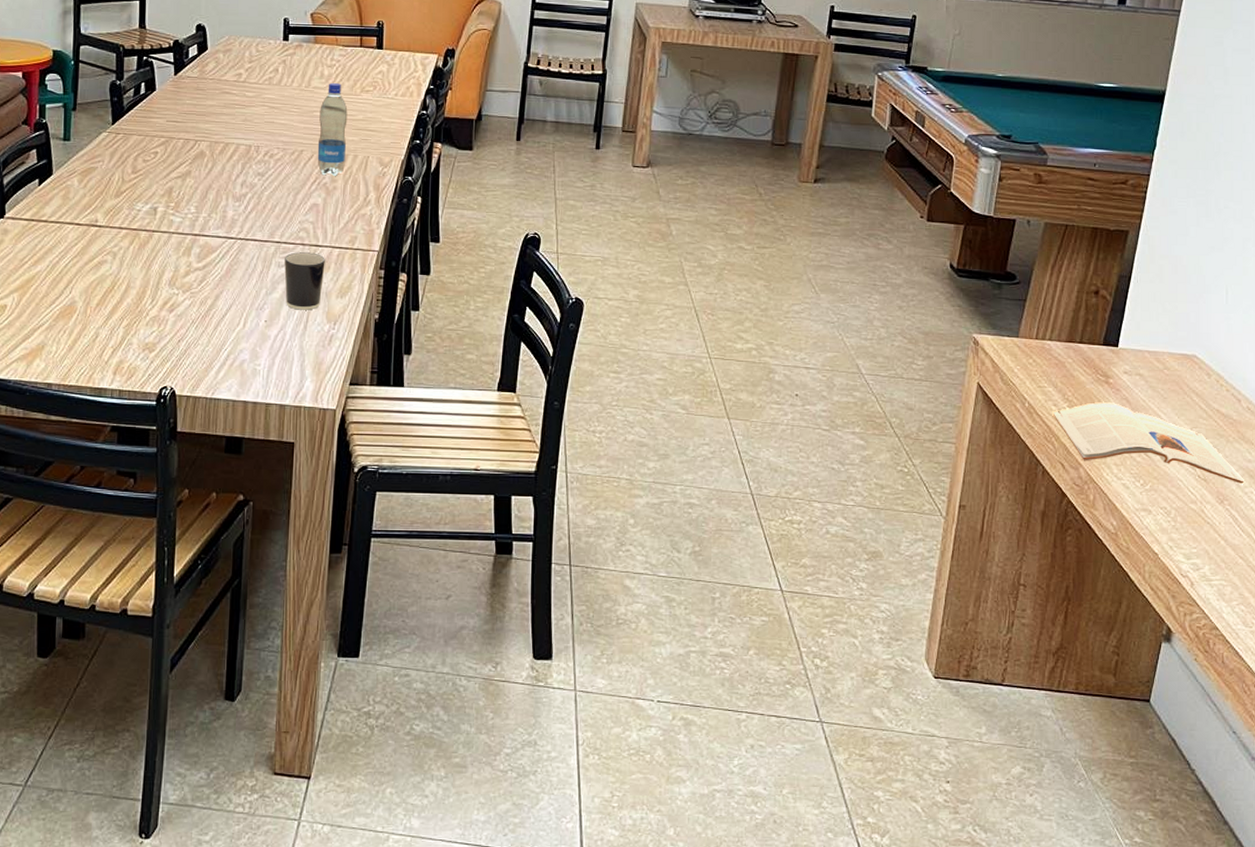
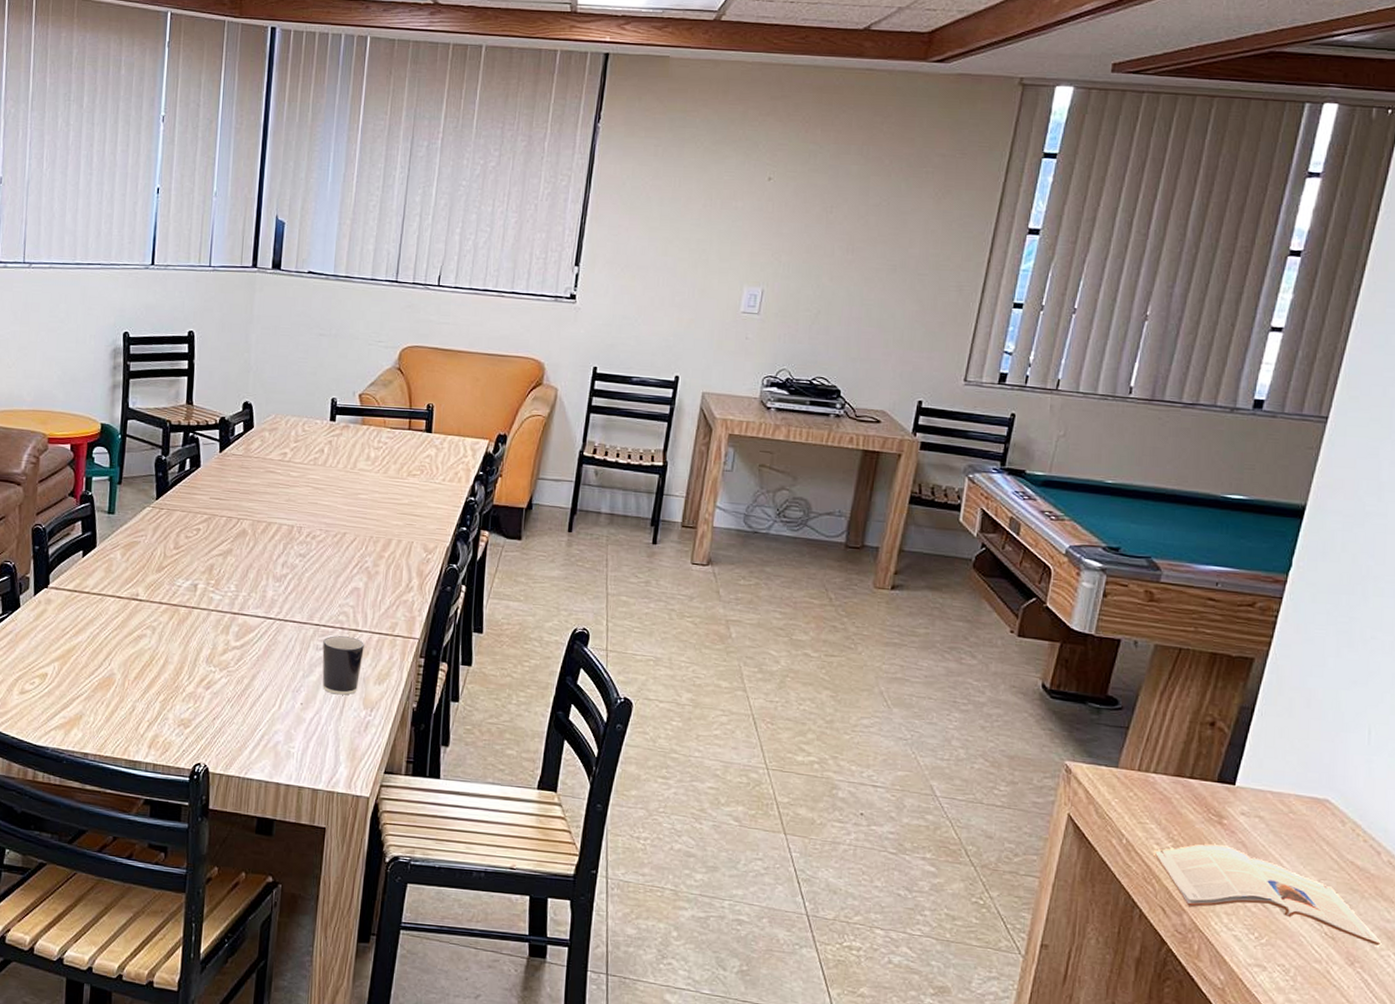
bottle: present [317,83,348,176] -> none [360,466,393,560]

